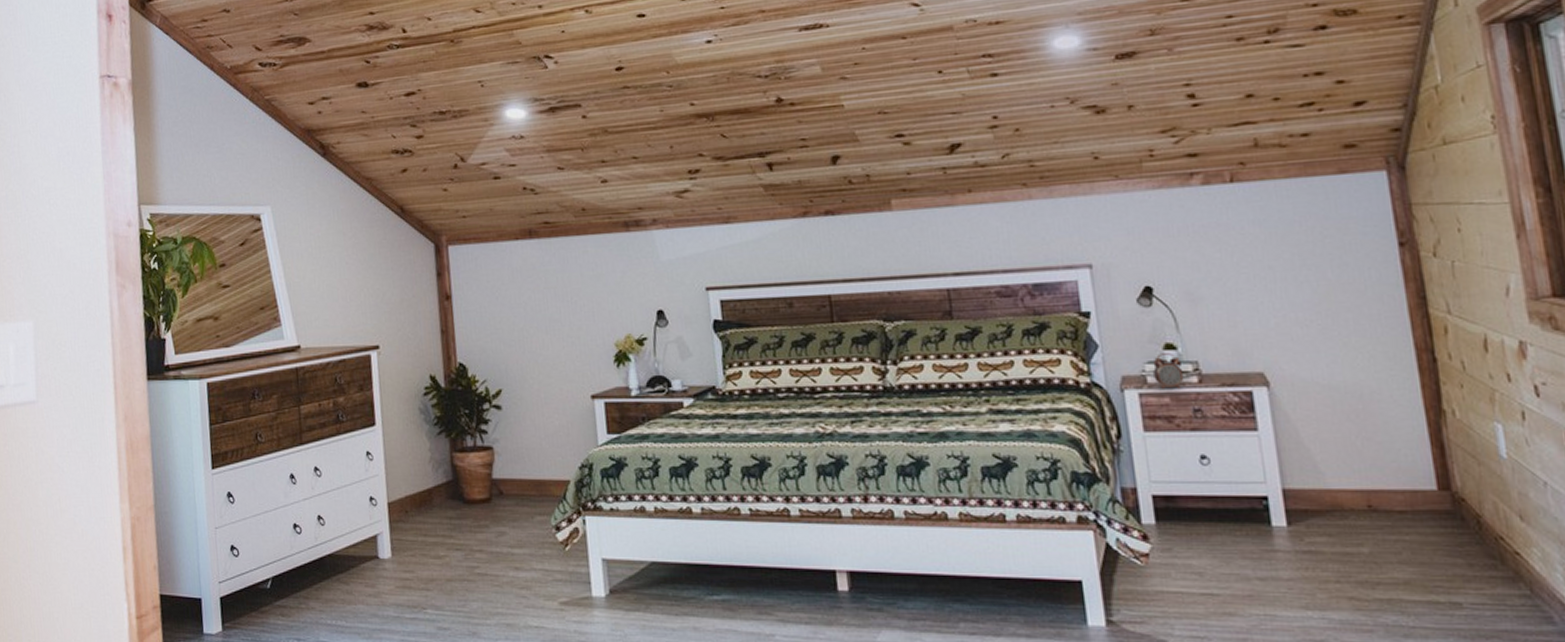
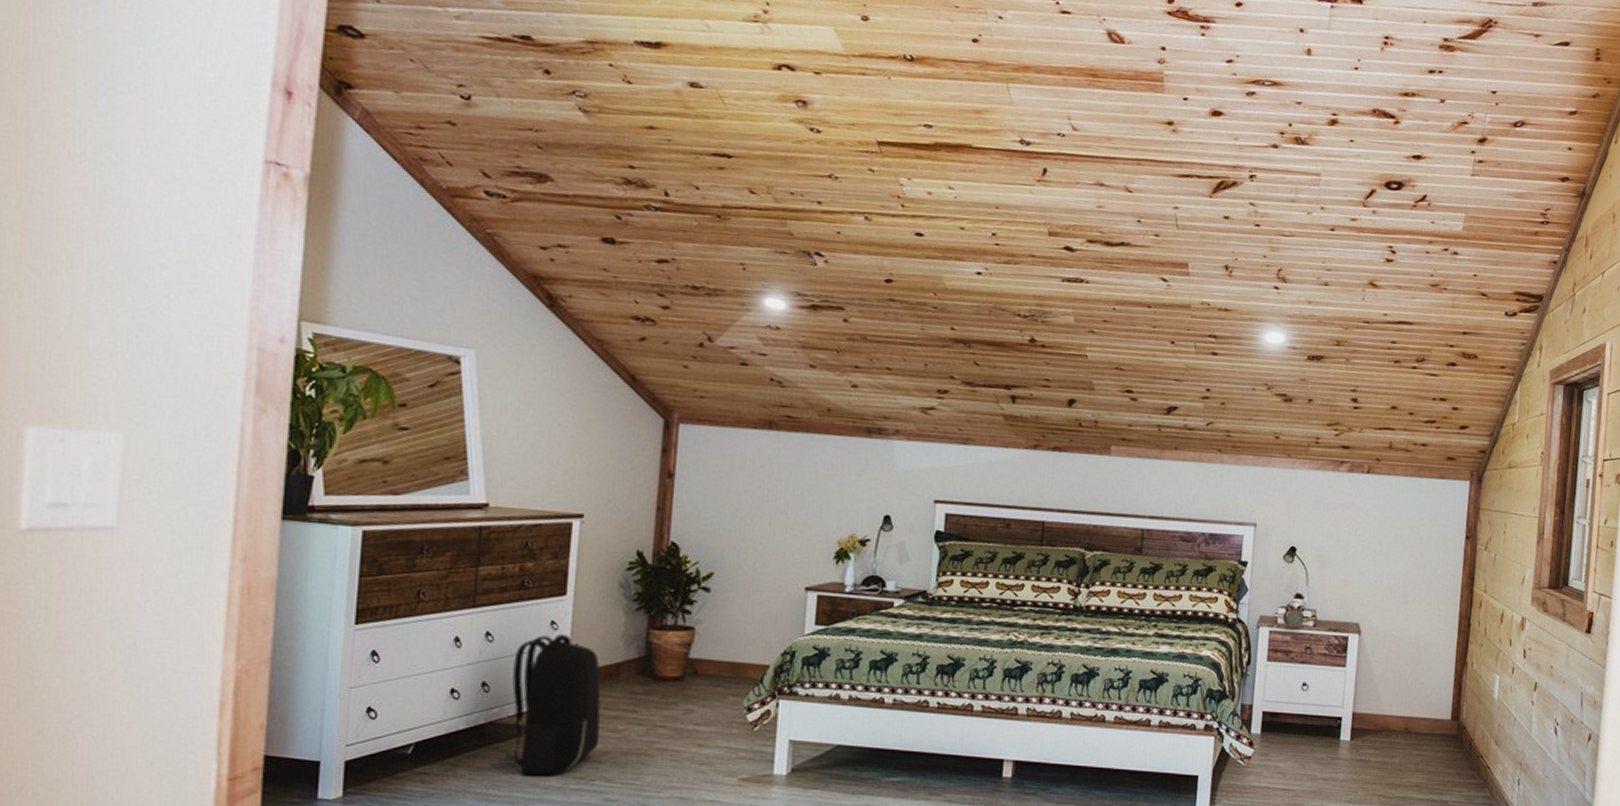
backpack: none [335,464,425,607] -> present [490,634,601,777]

